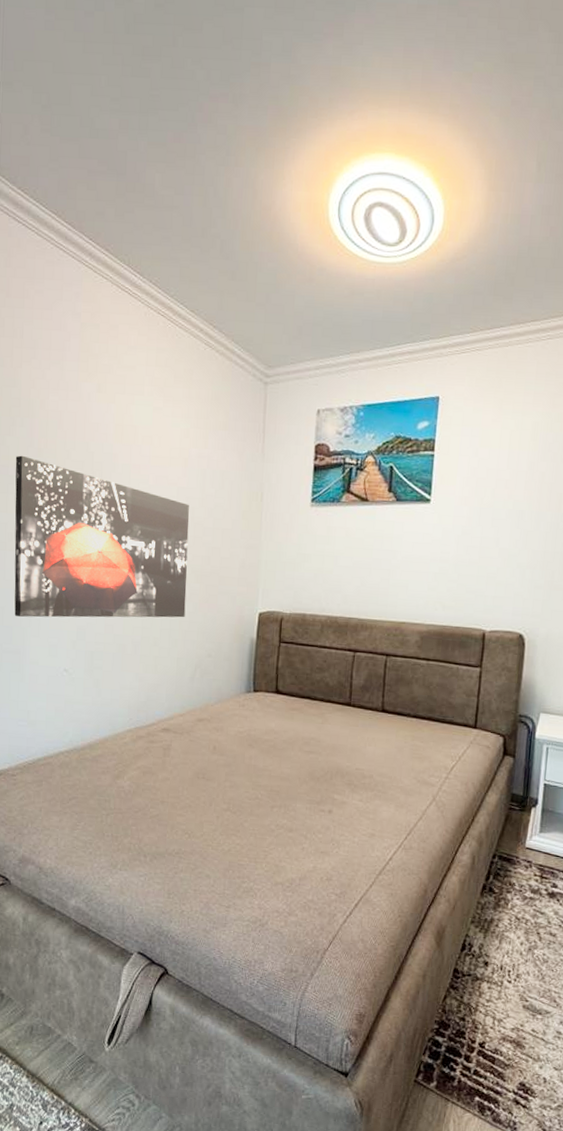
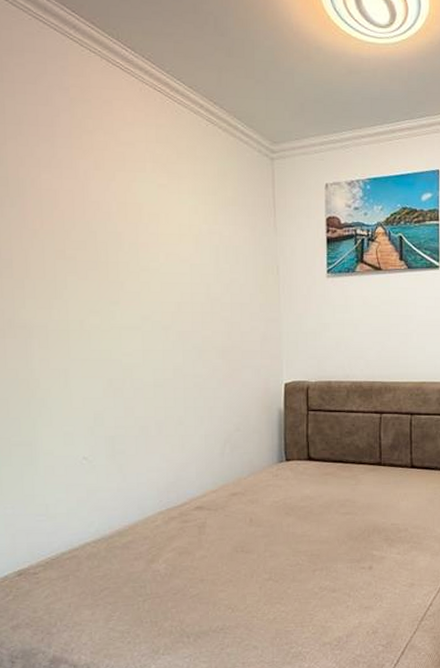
wall art: present [14,455,190,618] -> none [7,237,209,407]

